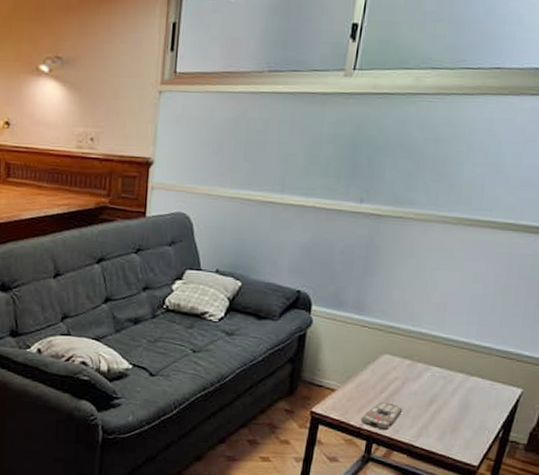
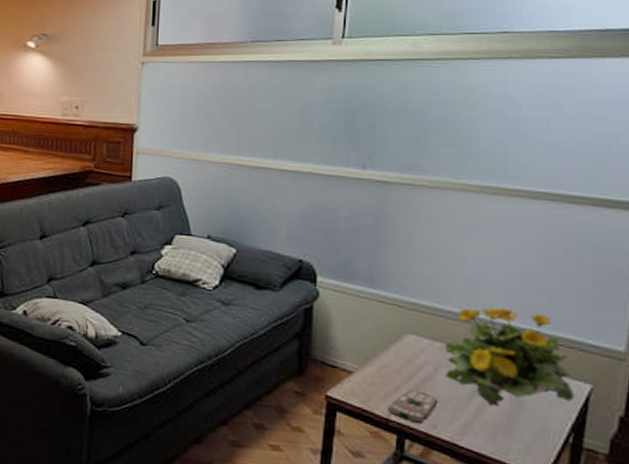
flowering plant: none [411,327,509,412] -> present [445,307,575,407]

